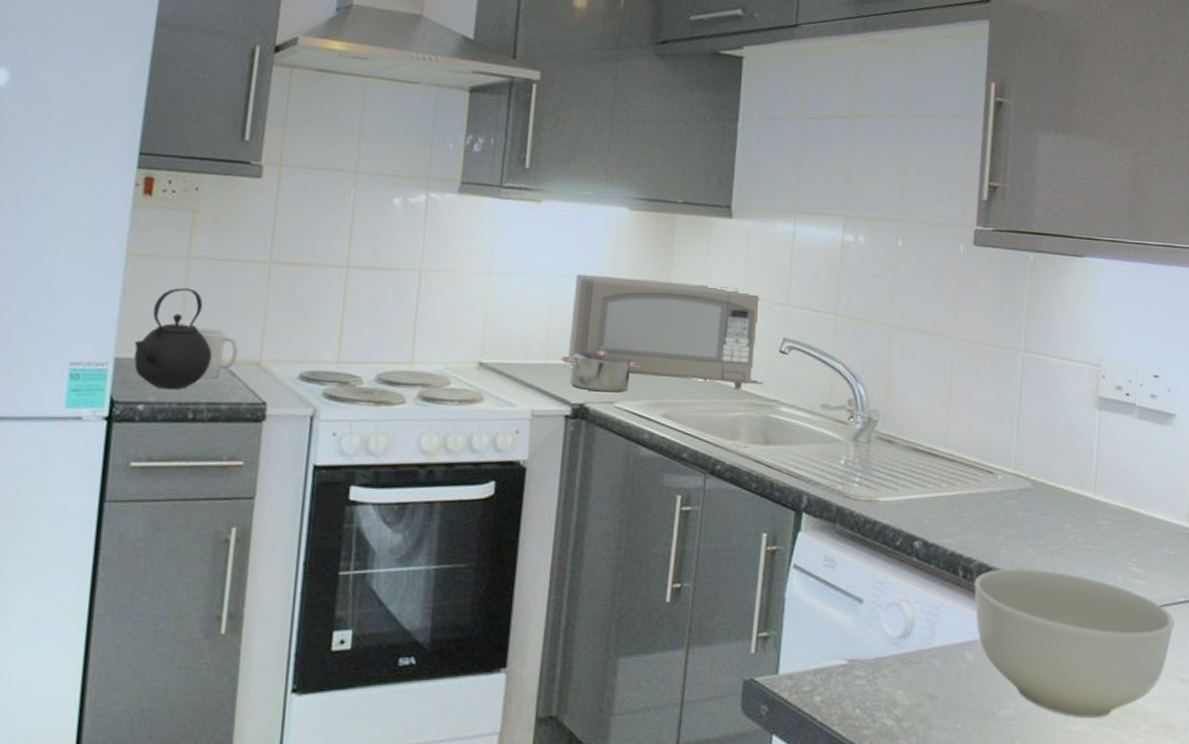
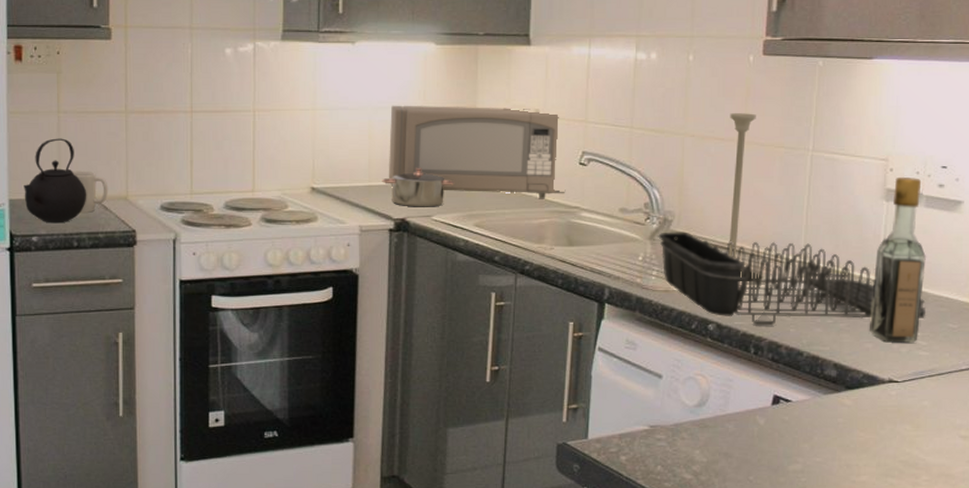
dish rack: none [862,433,1142,546] -> present [658,232,927,326]
candlestick: none [936,305,970,492] -> present [728,113,760,280]
bowl: present [974,568,1174,718] -> none [765,345,957,470]
bottle: none [1084,384,1140,570] -> present [870,176,926,343]

